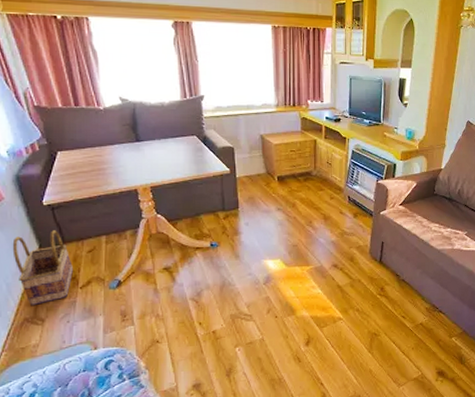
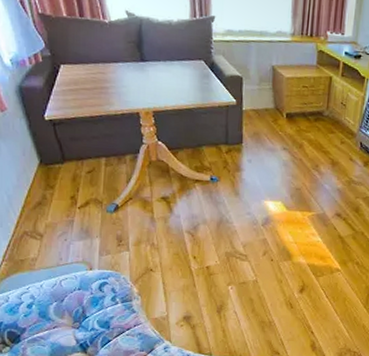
basket: present [12,230,74,306] -> none [14,146,73,221]

